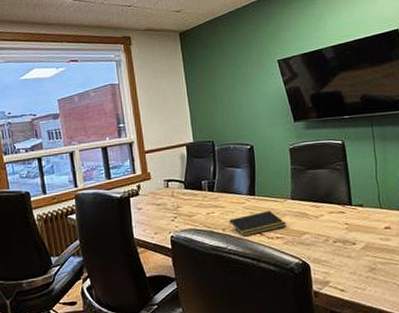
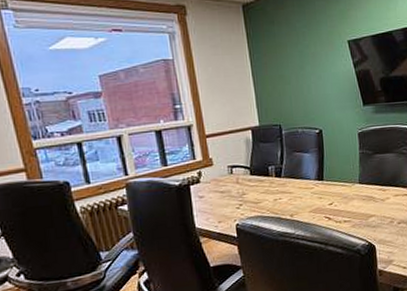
notepad: present [229,210,287,237] -> none [297,195,355,222]

